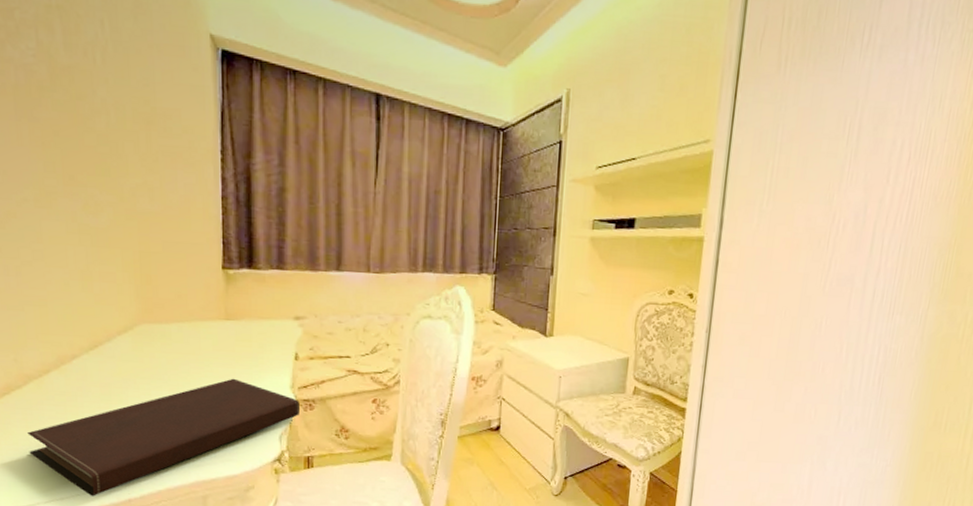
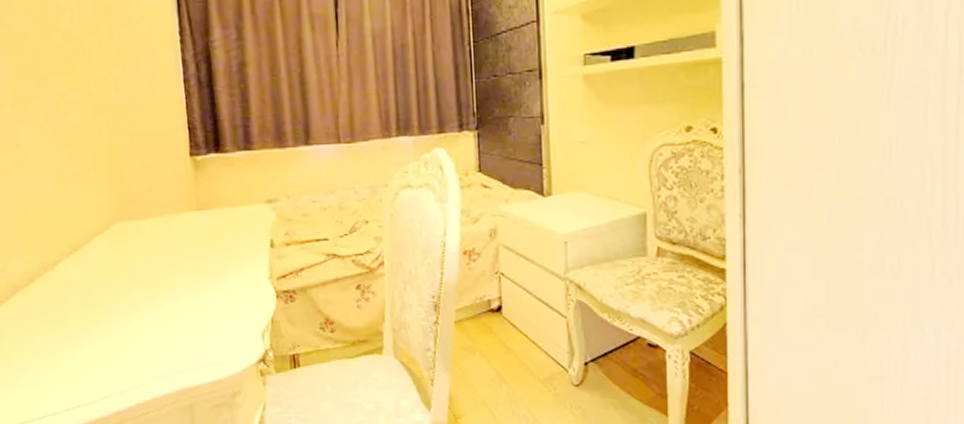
notebook: present [27,378,299,496] -> none [18,273,281,410]

